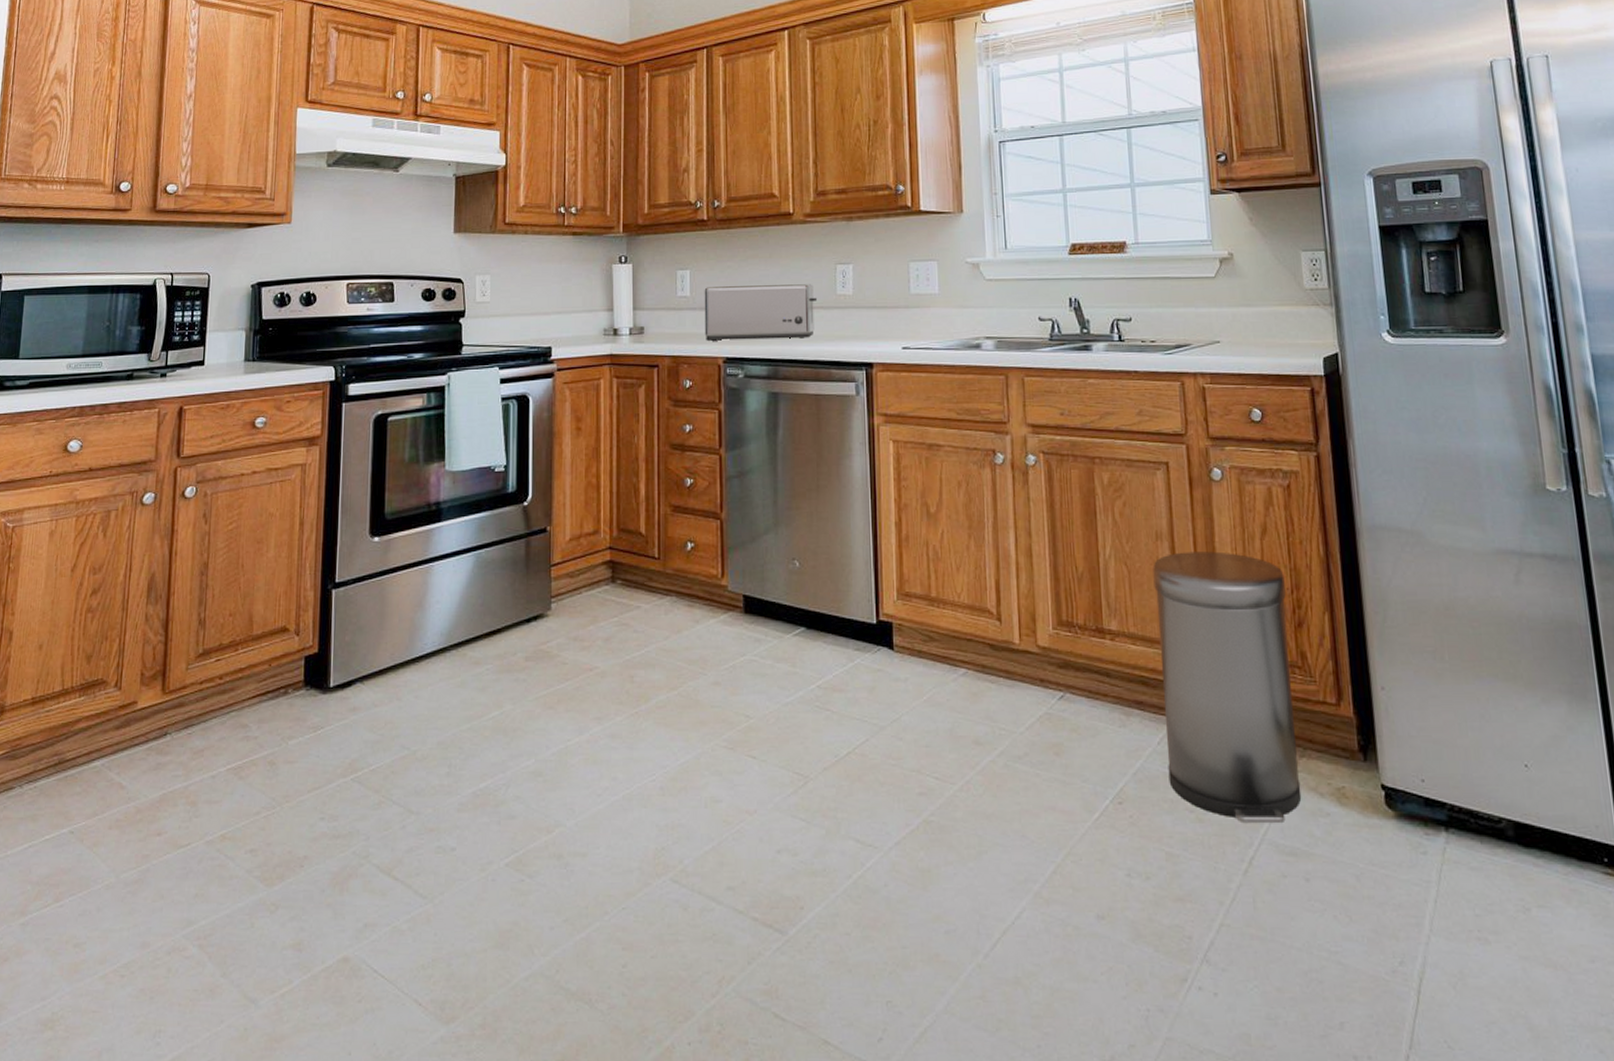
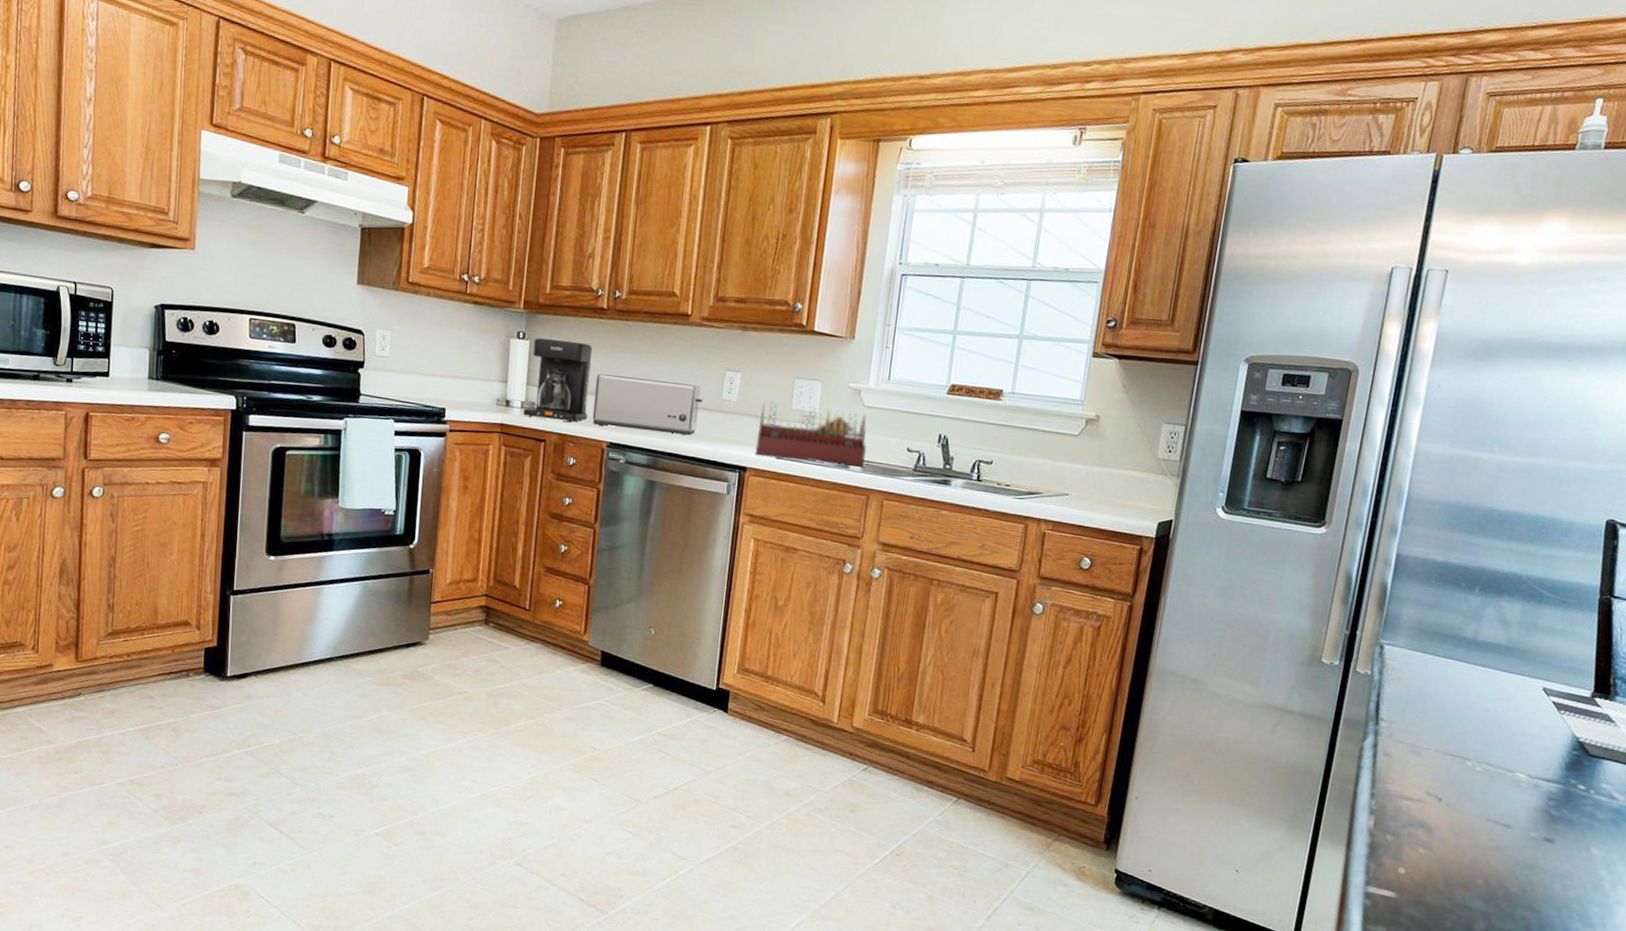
coffee maker: none [632,258,699,344] -> present [523,338,593,423]
dish rack: none [878,286,996,347] -> present [755,401,867,467]
pedal bin: present [1153,551,1302,824] -> none [941,668,1077,887]

